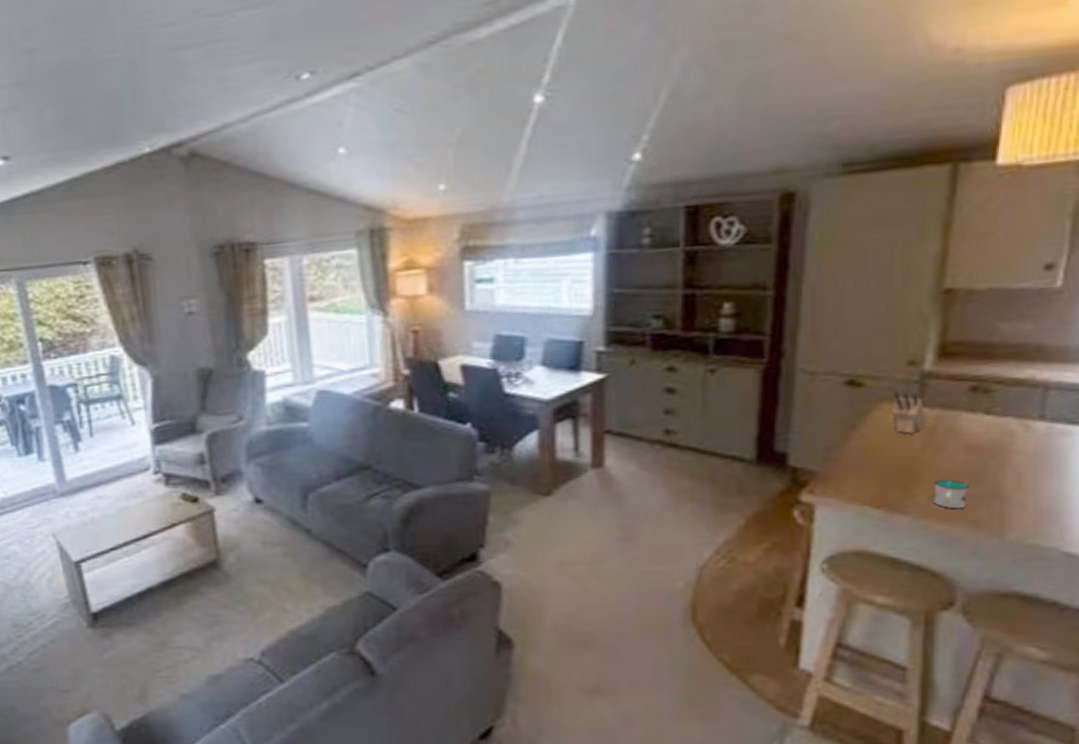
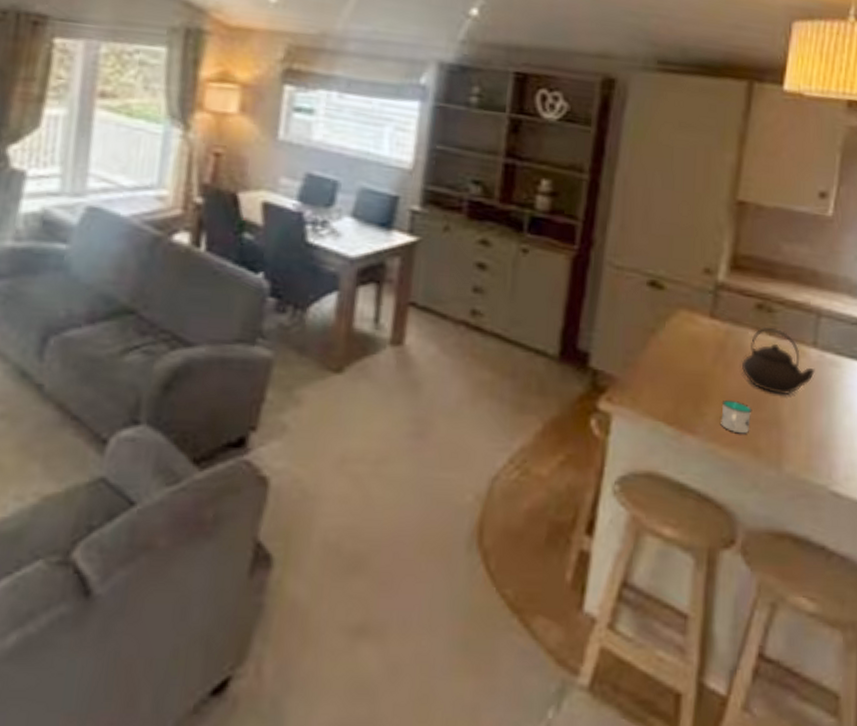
knife block: present [891,388,928,434] -> none [687,296,719,346]
teapot: none [955,407,1043,470] -> present [741,328,815,396]

